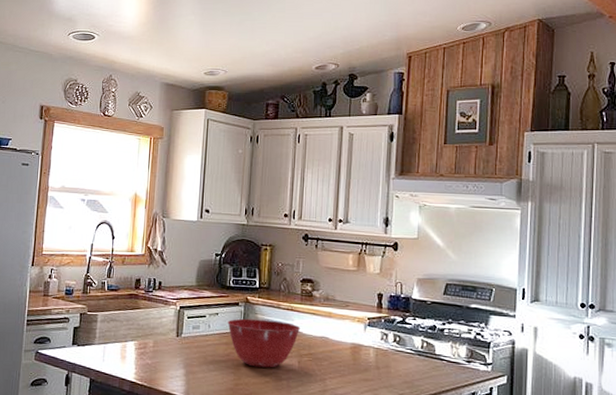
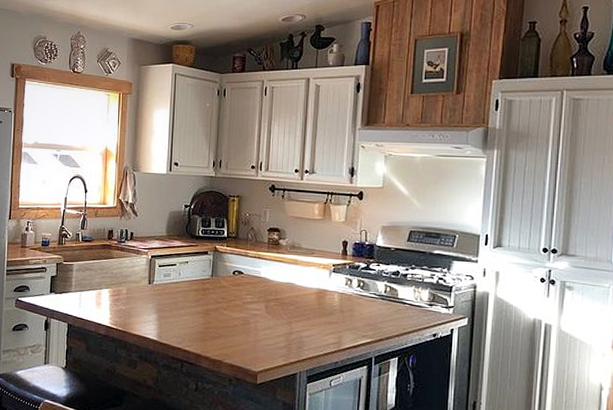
mixing bowl: present [227,318,301,368] -> none [197,266,268,313]

